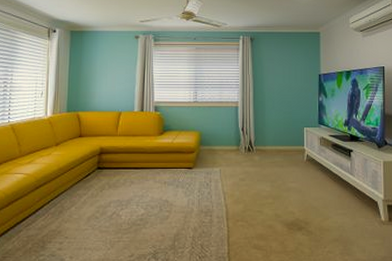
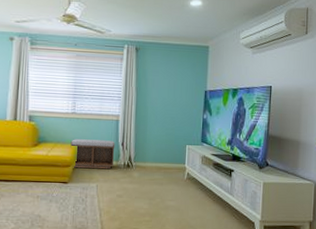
bench: none [194,126,236,154] -> present [70,139,115,170]

